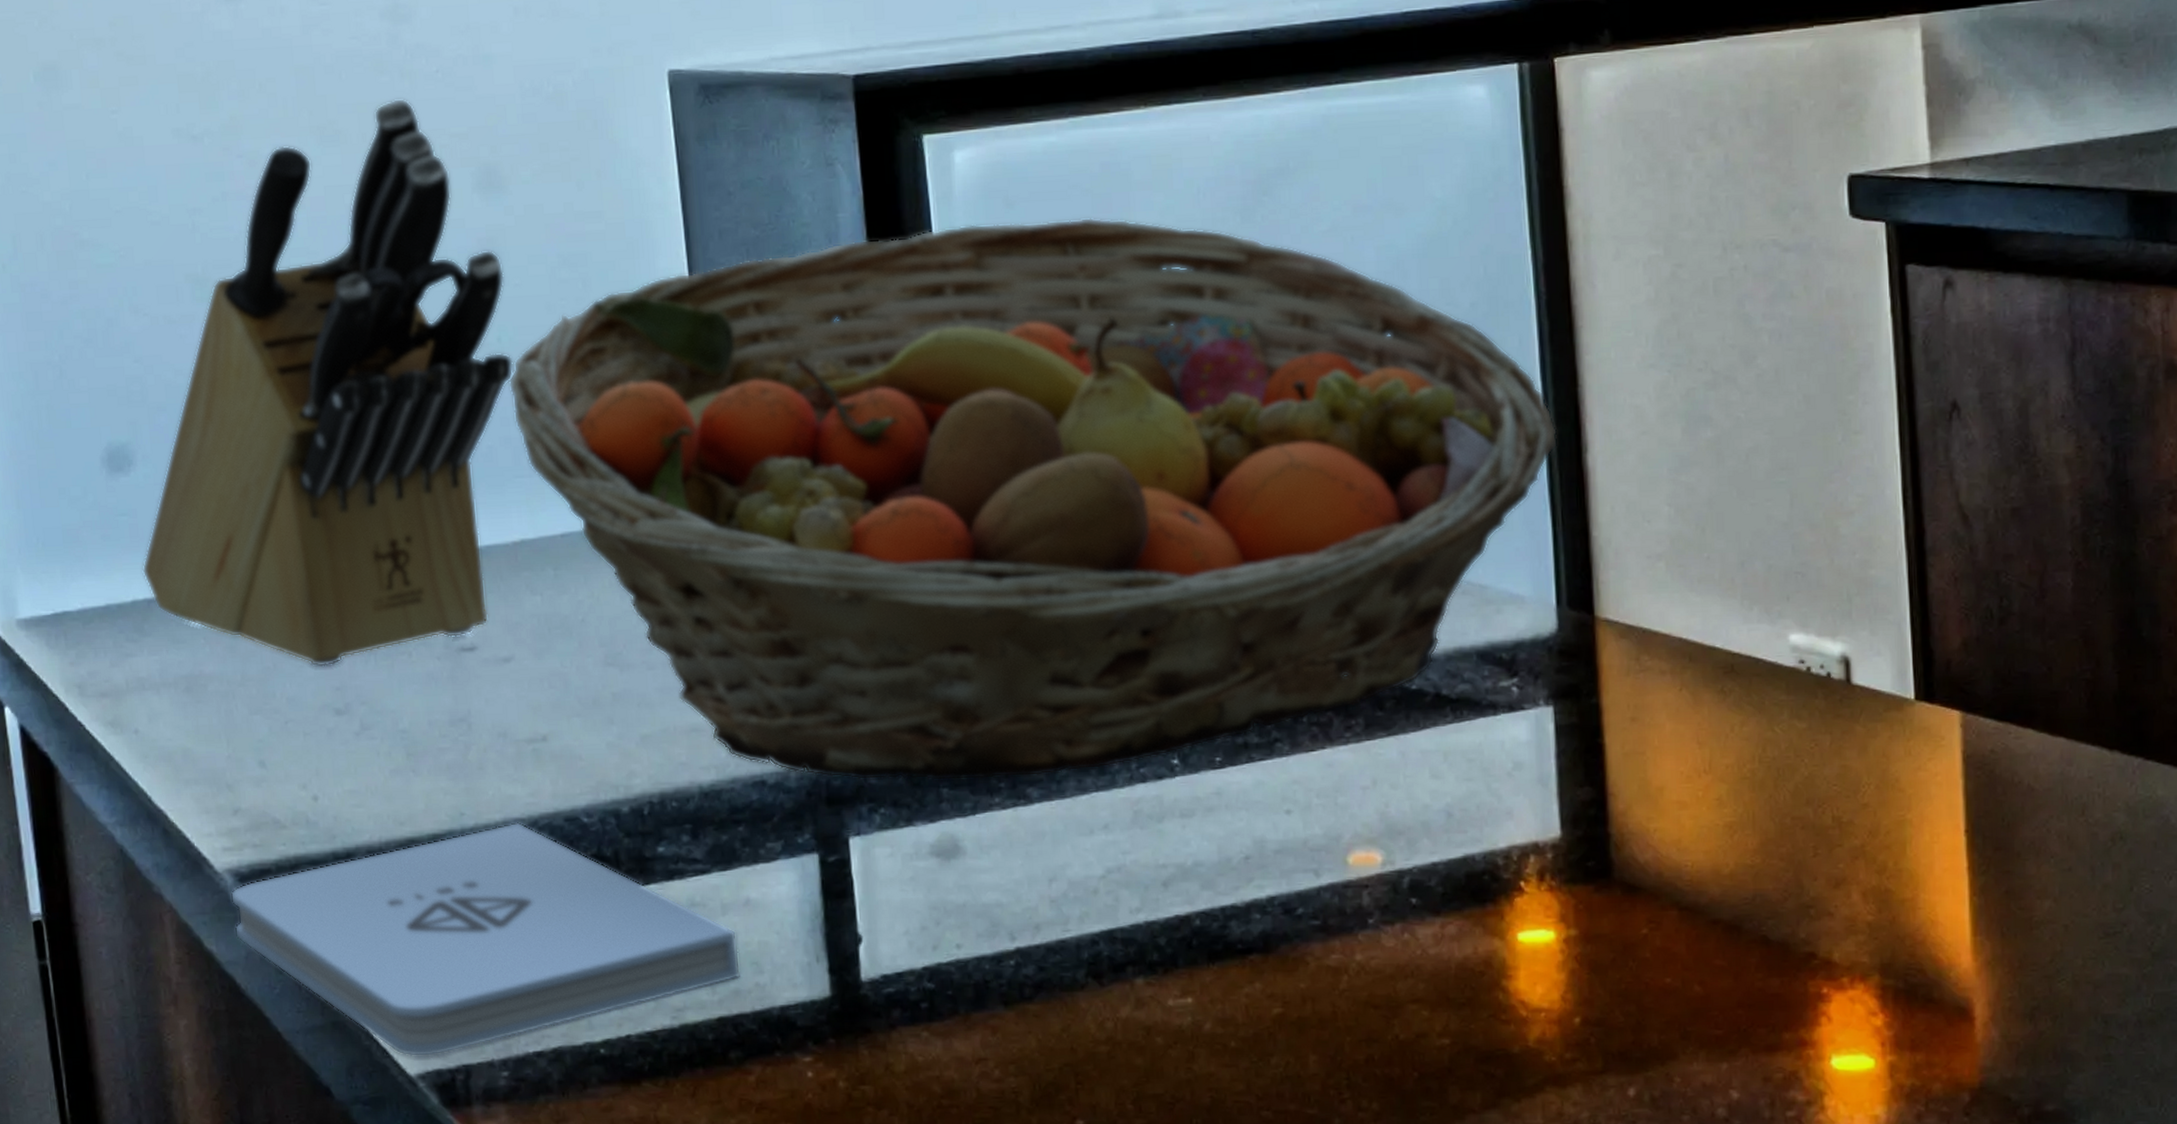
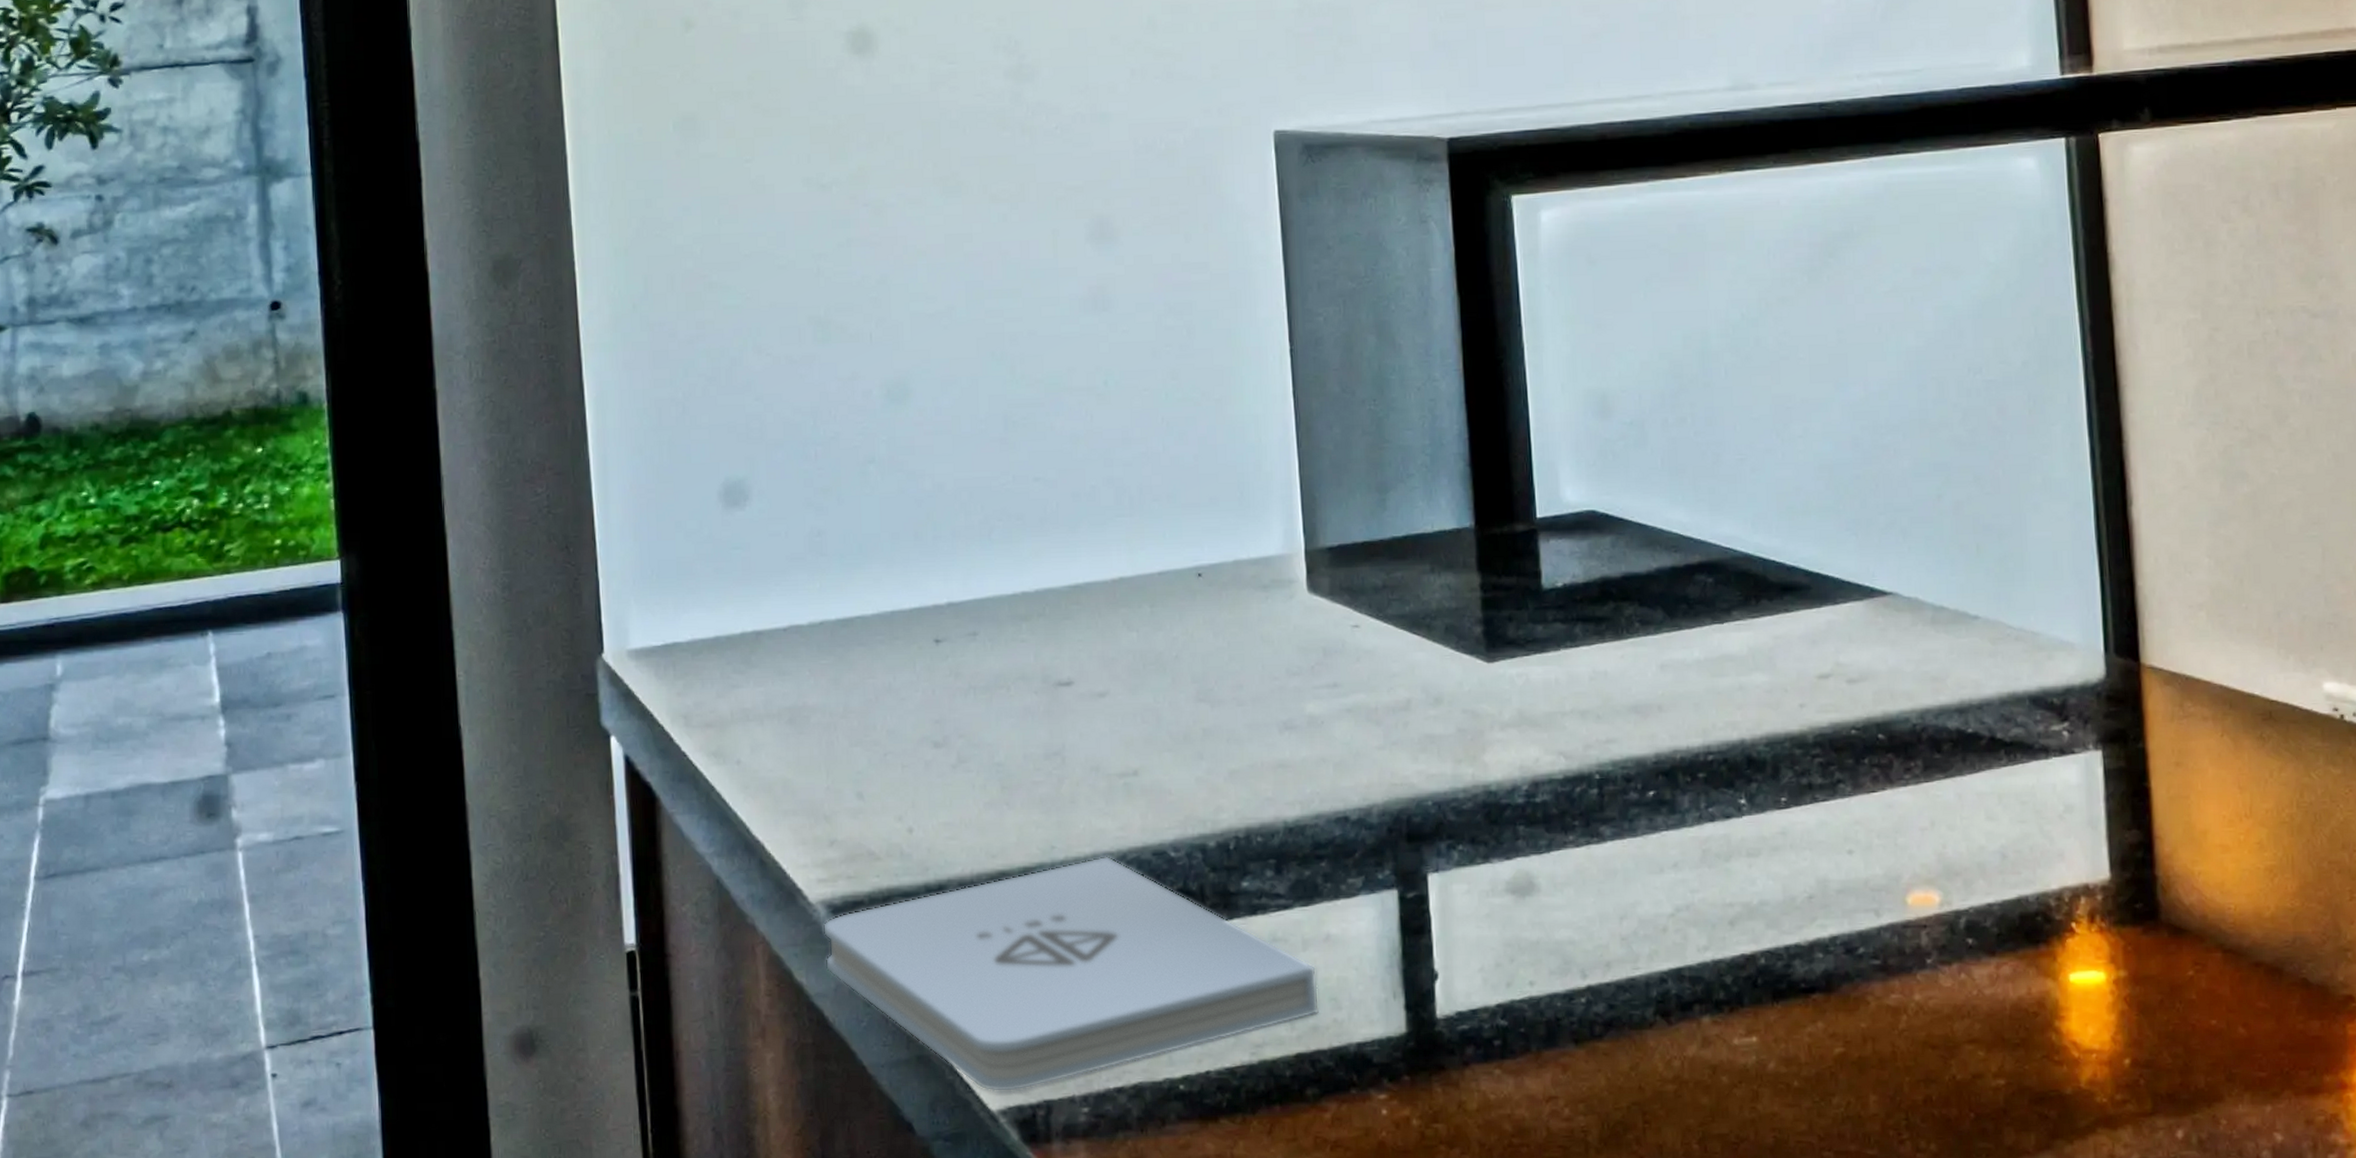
knife block: present [142,98,513,667] -> none [752,152,1118,700]
fruit basket: present [508,217,1559,781] -> none [1113,275,2105,819]

